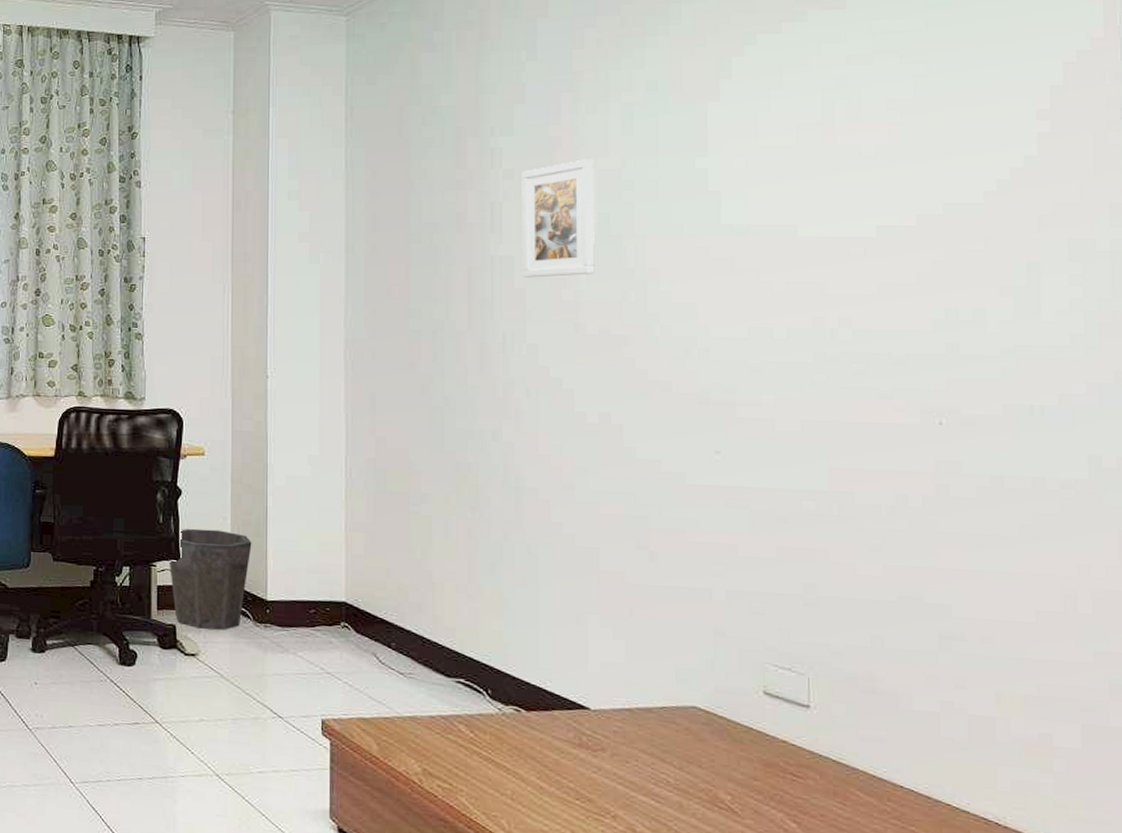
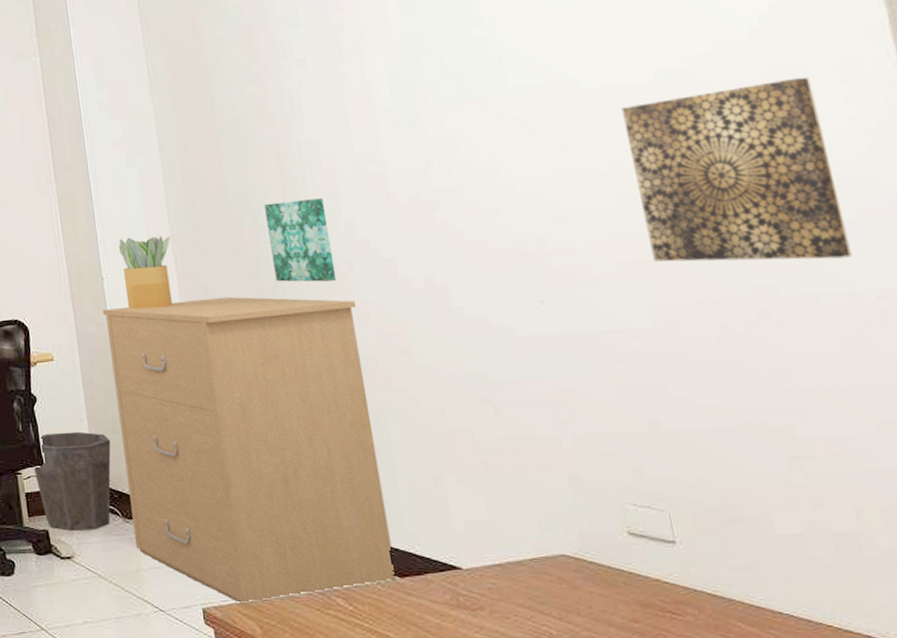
filing cabinet: none [263,408,525,720] -> present [103,296,397,604]
potted plant: none [288,337,343,414] -> present [118,236,173,310]
wall art: none [447,318,510,406] -> present [264,198,337,282]
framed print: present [521,159,595,278] -> none [312,40,397,157]
wall art: none [836,250,1045,442] -> present [621,77,853,262]

